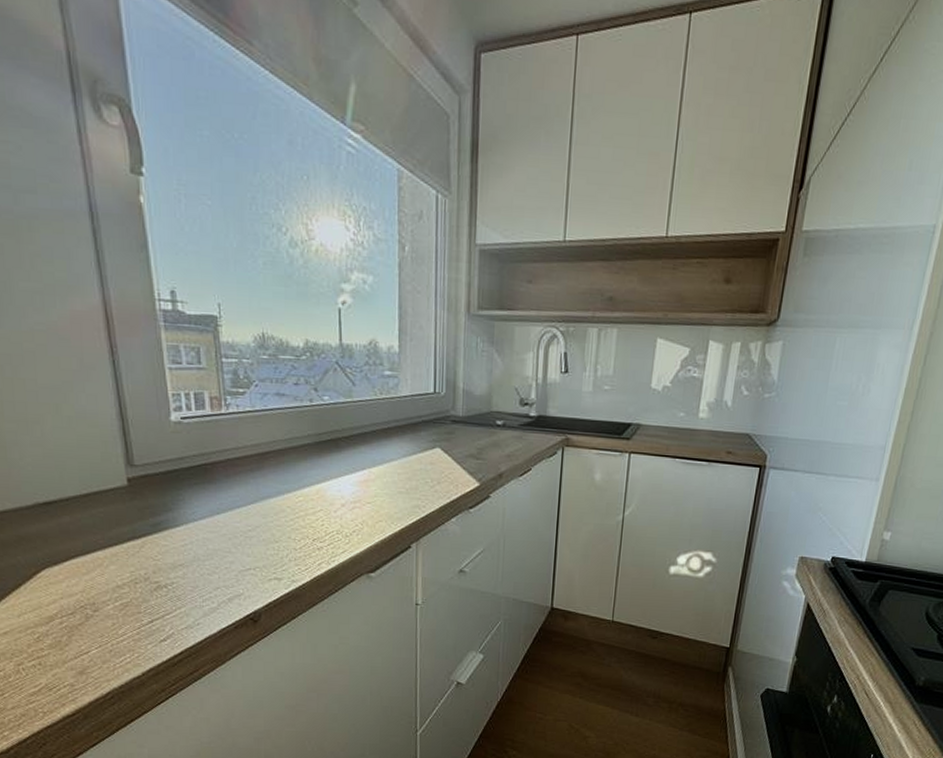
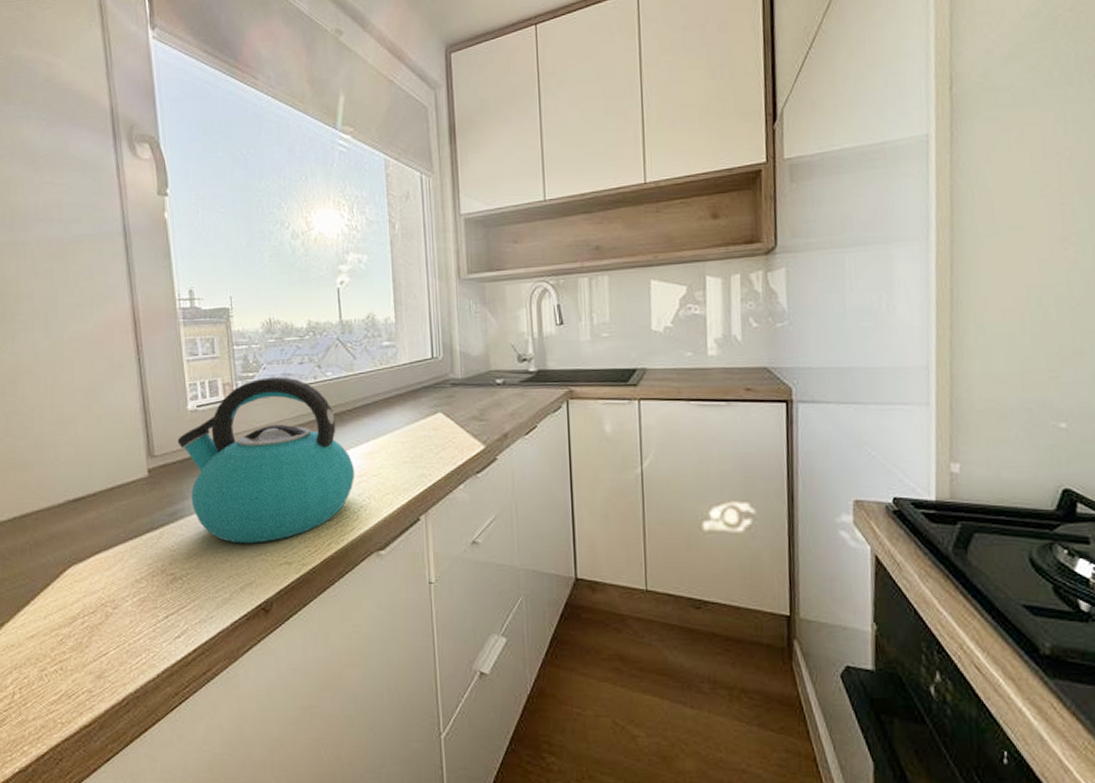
kettle: none [160,395,349,559] -> present [177,377,355,544]

